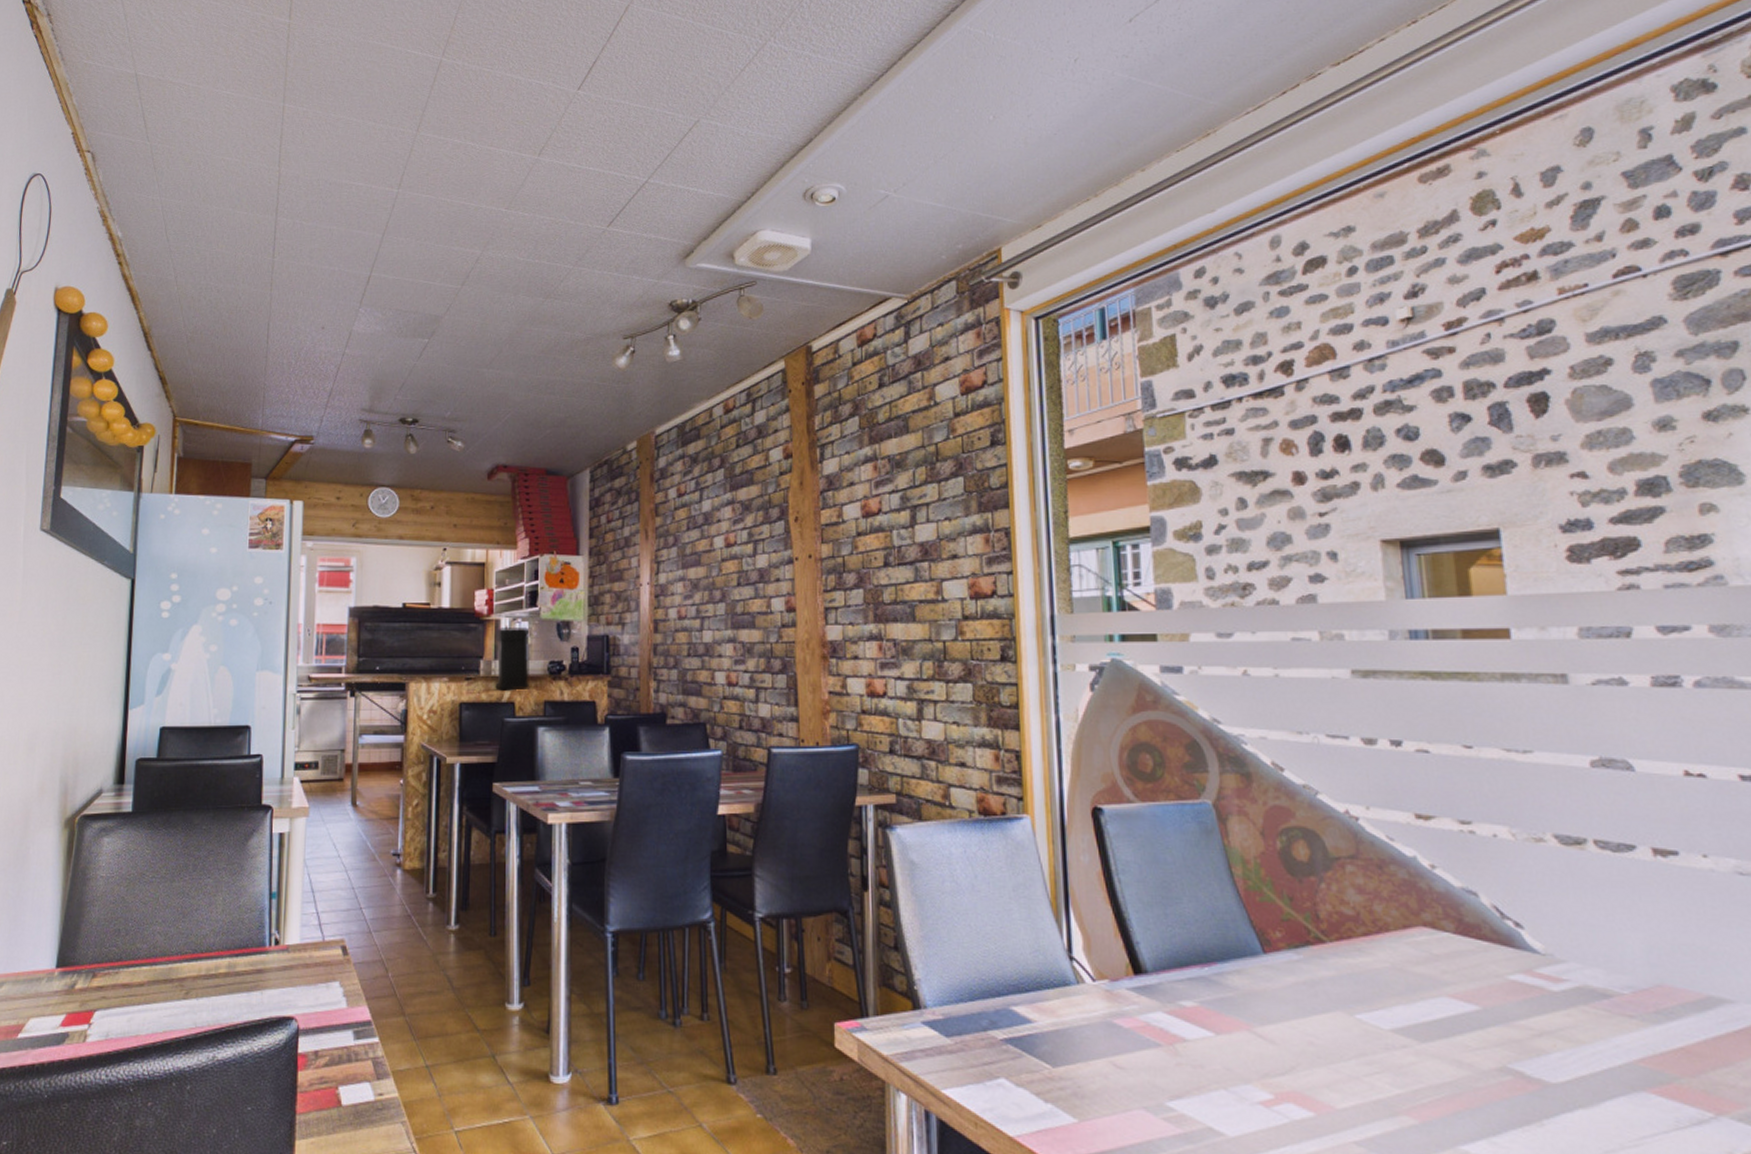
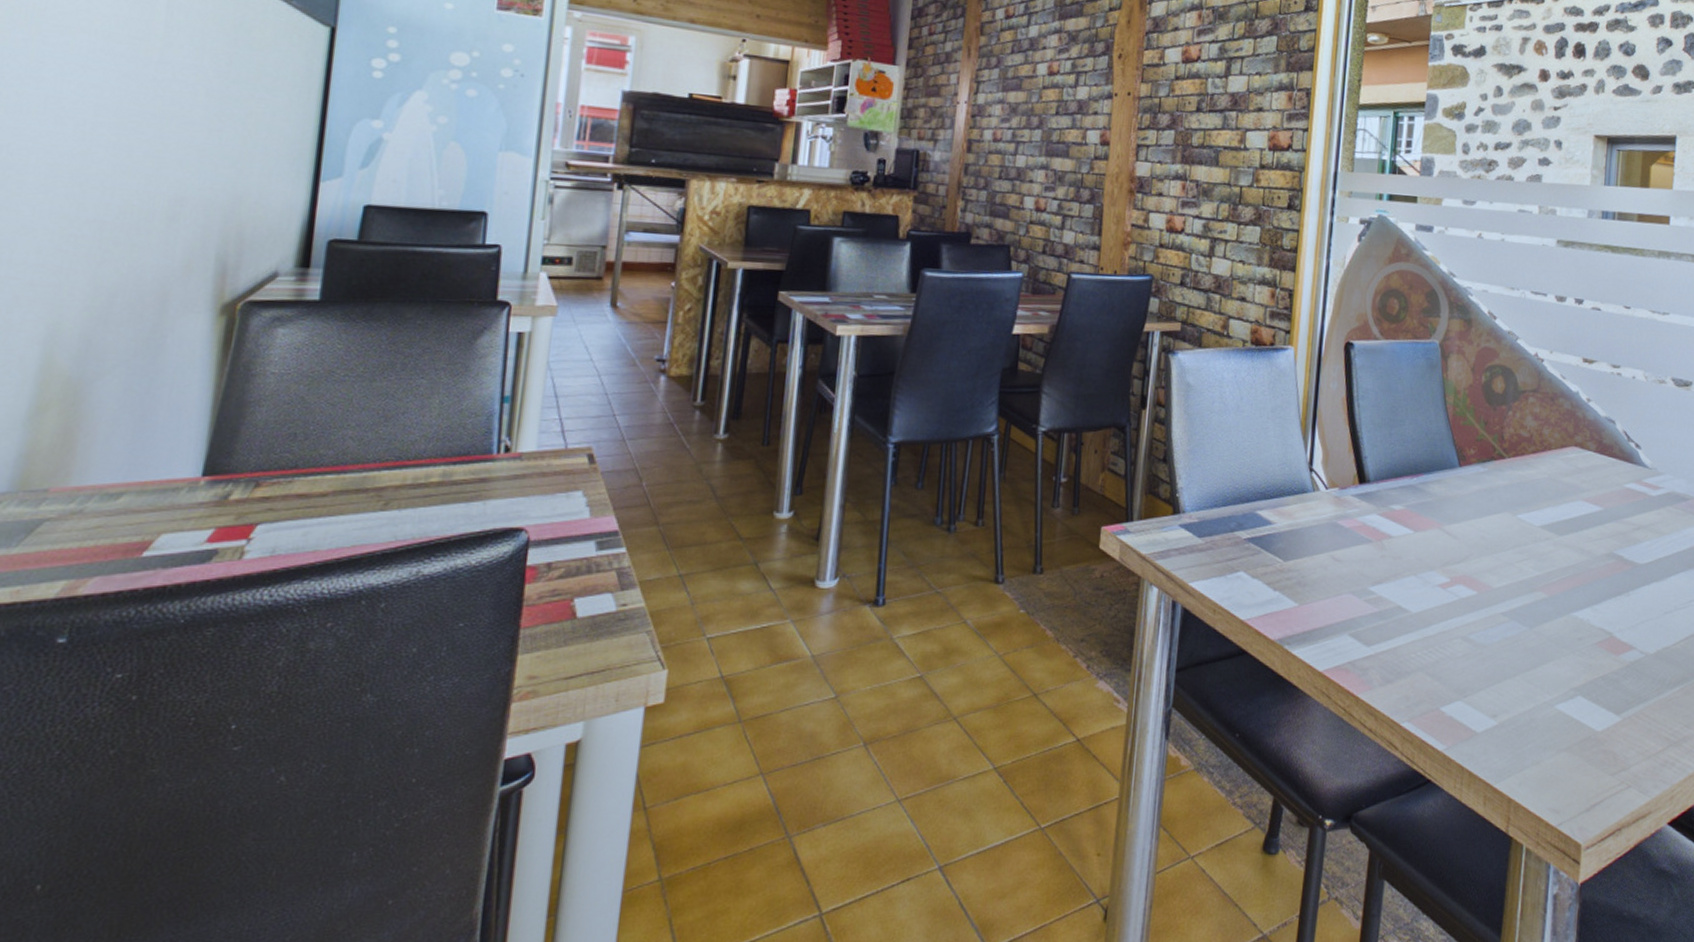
coffee maker: present [495,627,531,691] -> none [790,131,833,199]

